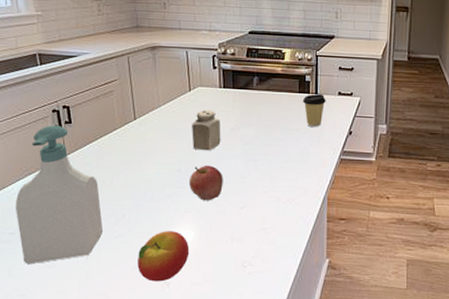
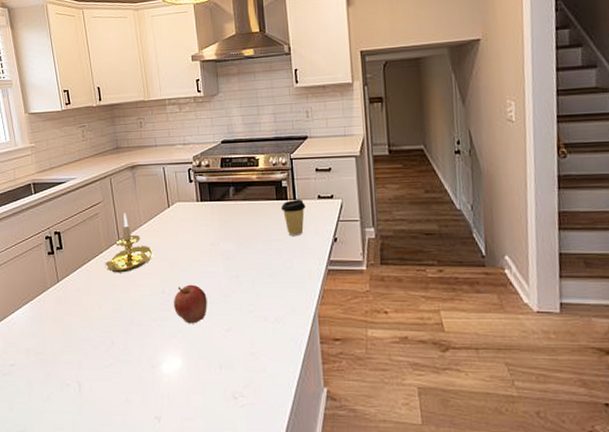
soap bottle: present [16,125,104,264] -> none [15,252,94,398]
candle holder: none [118,92,171,151] -> present [105,213,153,273]
apple: present [137,231,190,282] -> none [128,359,178,416]
salt shaker: present [192,109,221,151] -> none [173,225,202,269]

